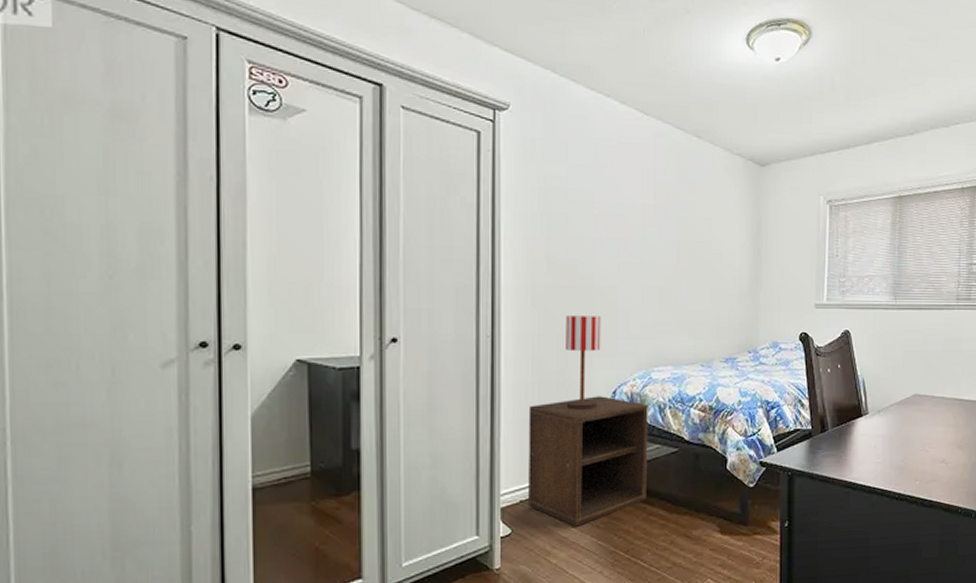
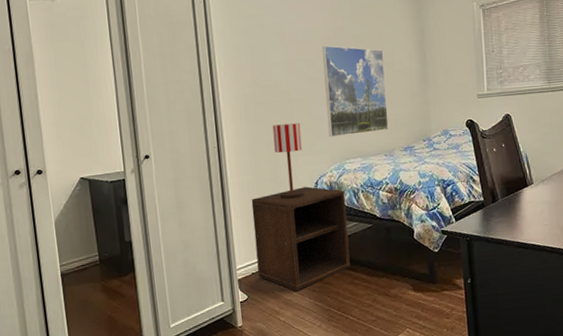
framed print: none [635,224,711,338] -> present [321,45,389,138]

